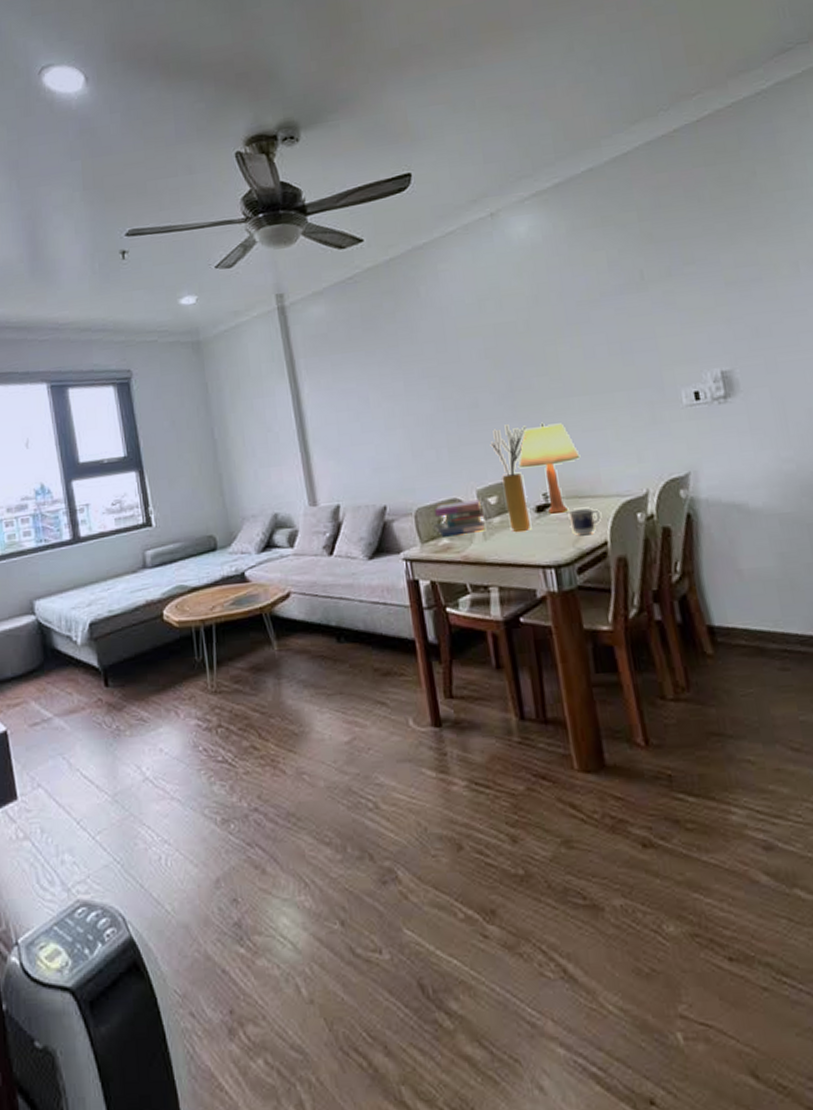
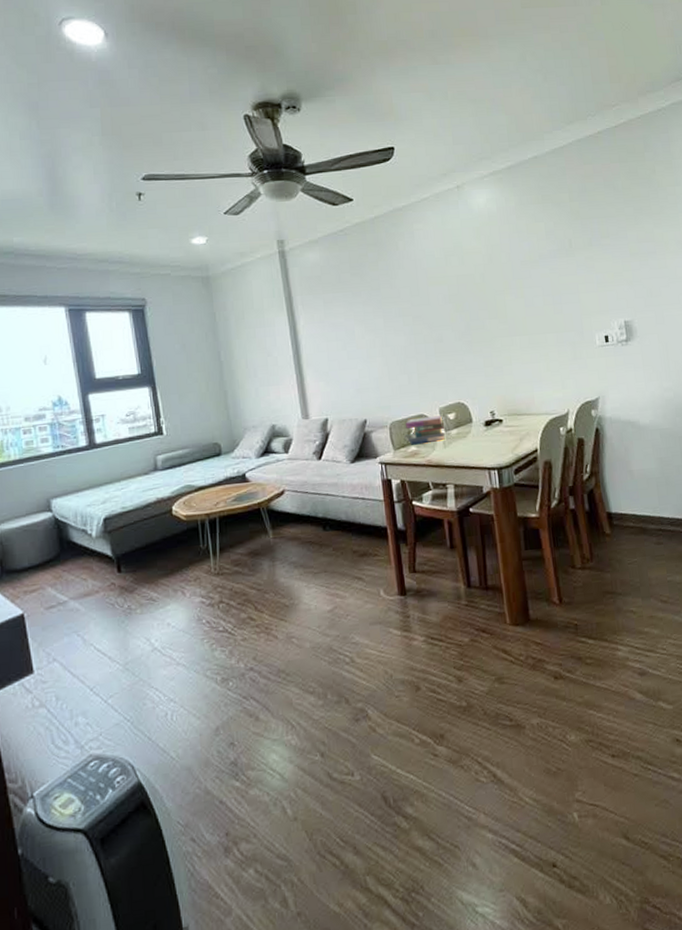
vase: present [491,424,530,532] -> none [452,356,480,441]
table lamp: present [519,423,581,515] -> none [473,356,520,428]
cup: present [569,508,601,536] -> none [510,423,533,445]

